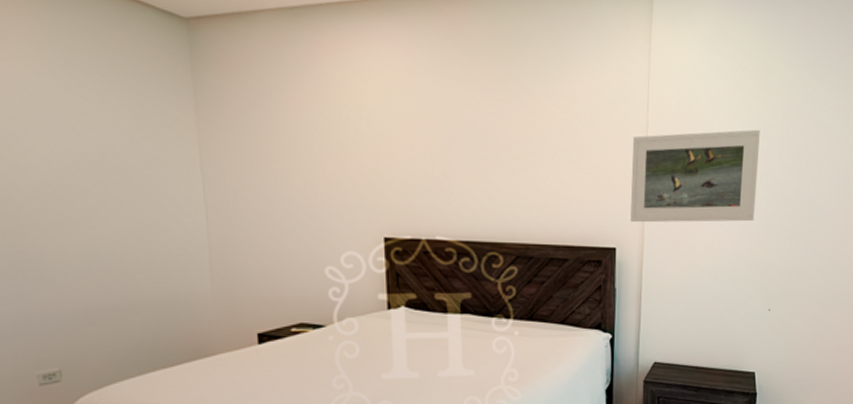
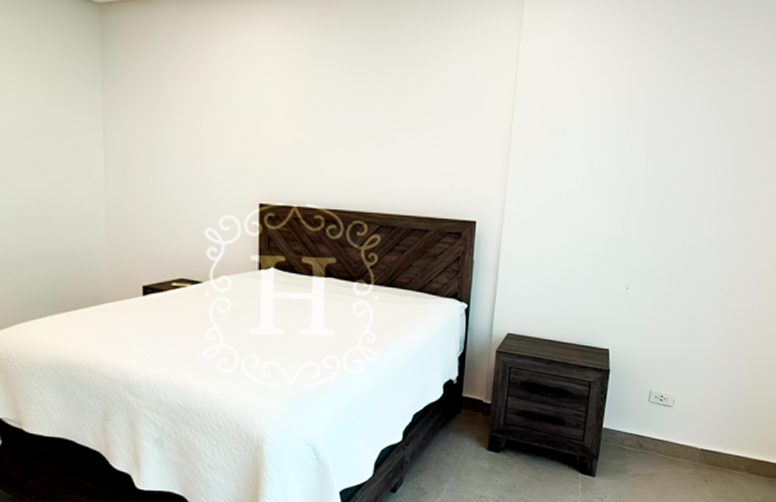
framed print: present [630,129,760,223] -> none [492,110,628,201]

